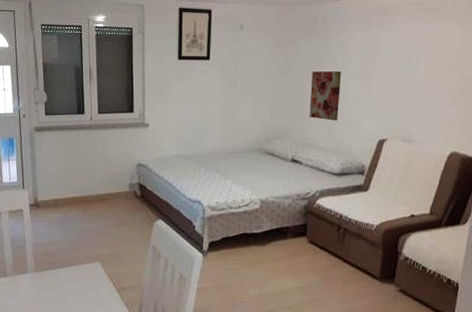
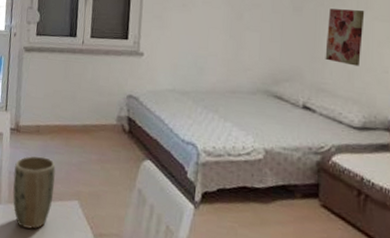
plant pot: none [37,227,77,291] -> present [12,155,56,229]

